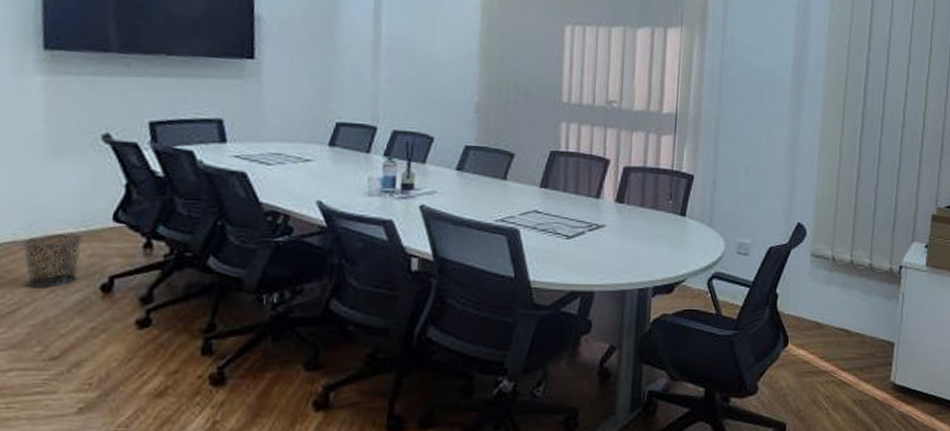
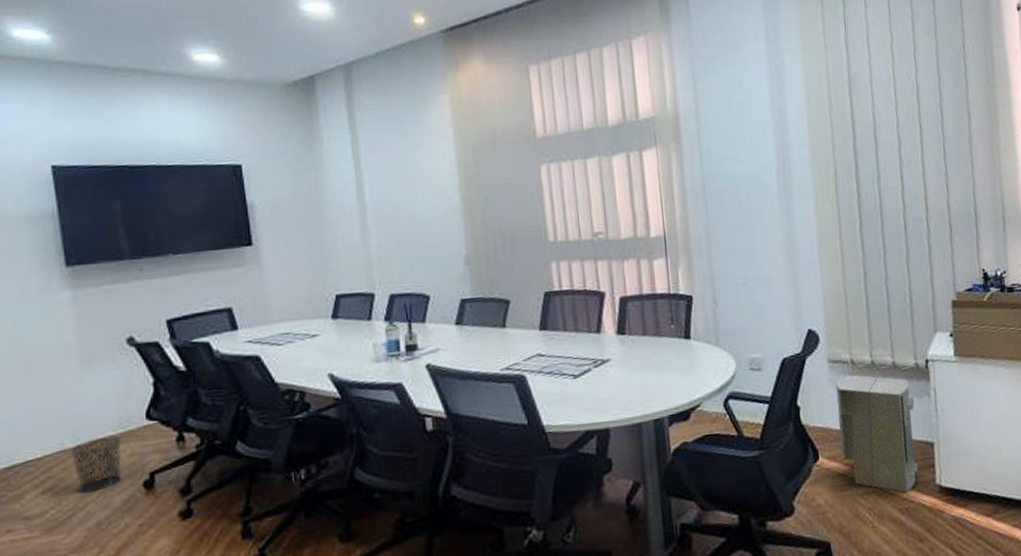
air purifier: none [809,270,884,386] -> present [835,374,918,493]

